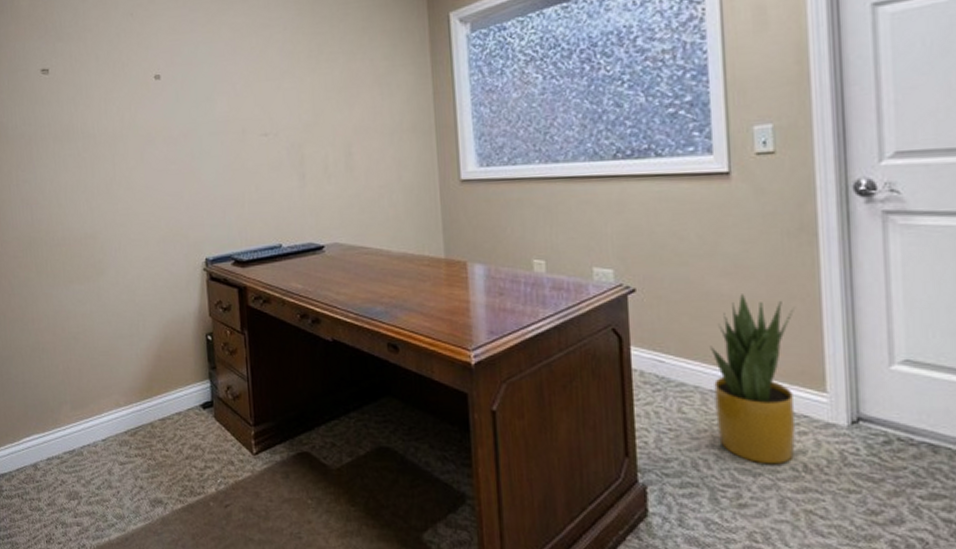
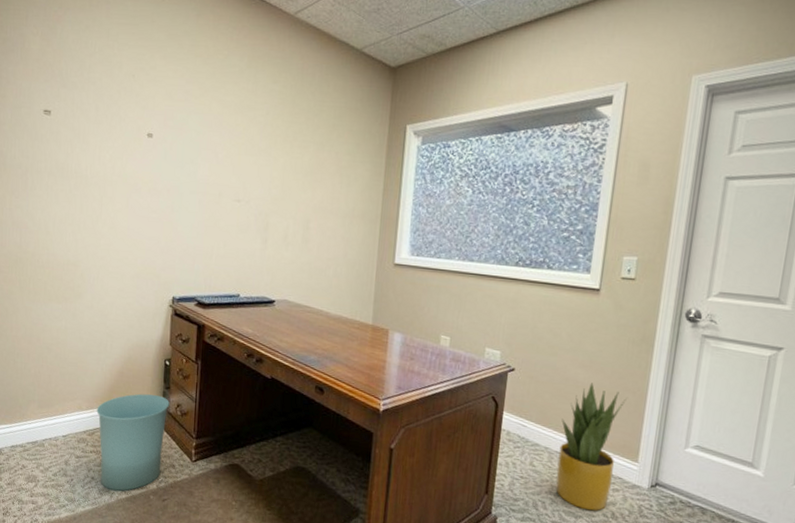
waste bin: none [136,379,219,500] -> present [96,393,169,491]

